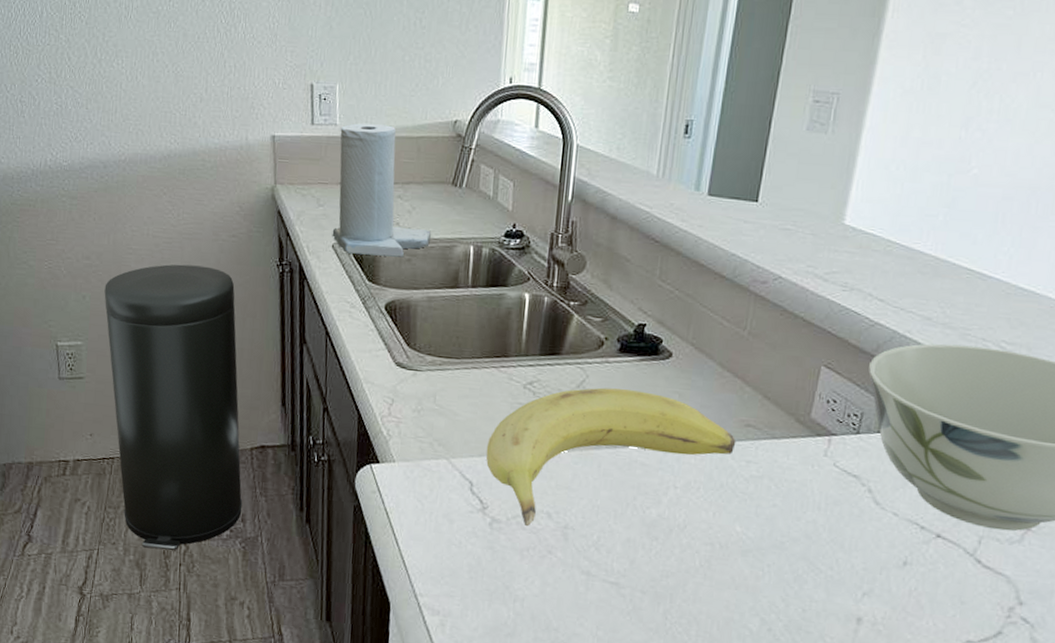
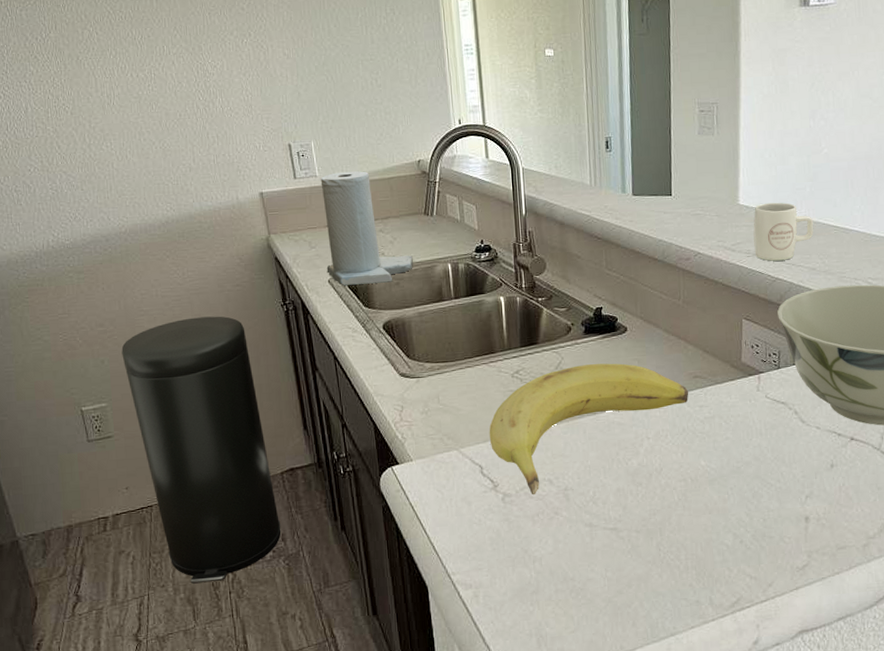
mug: none [853,227,941,303] -> present [753,202,814,261]

